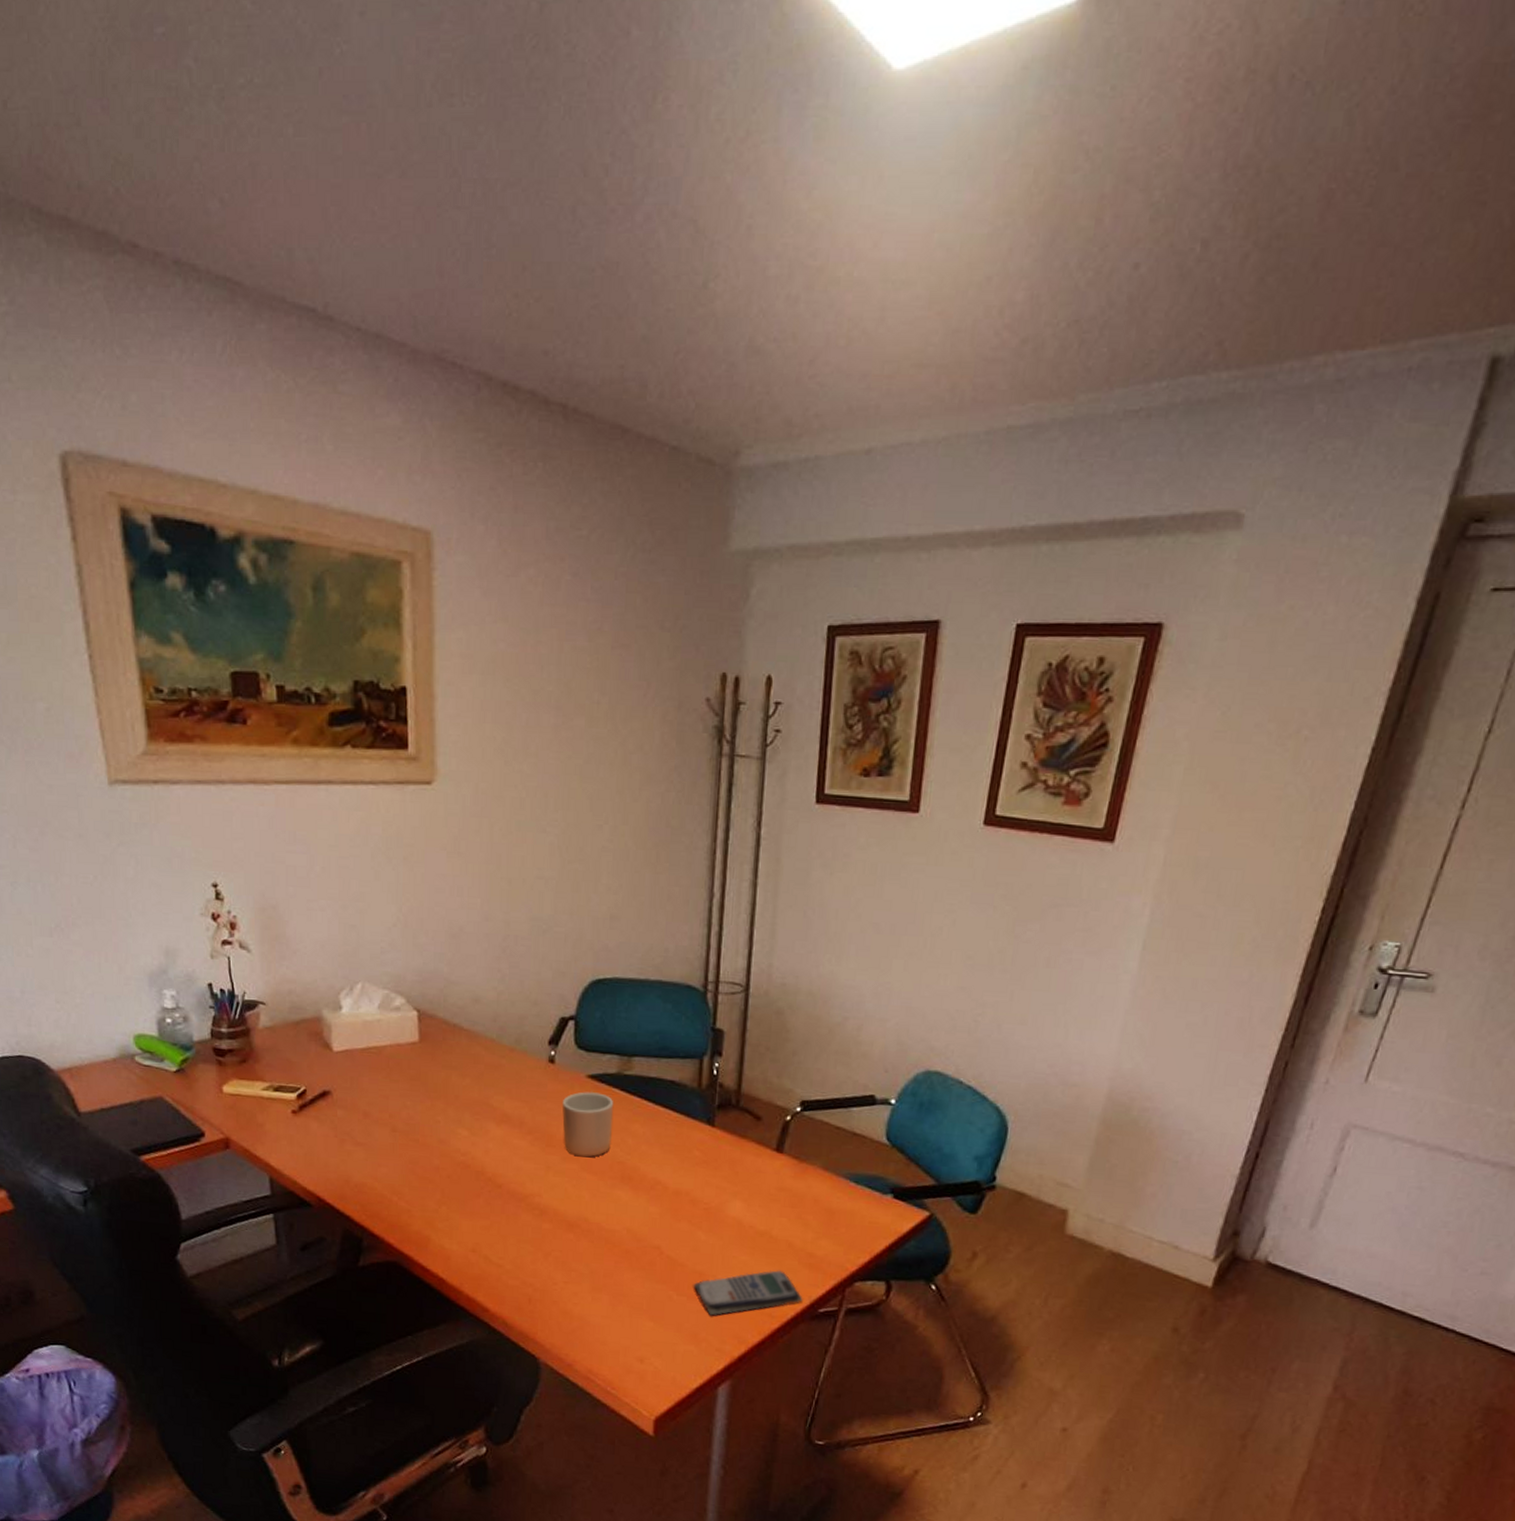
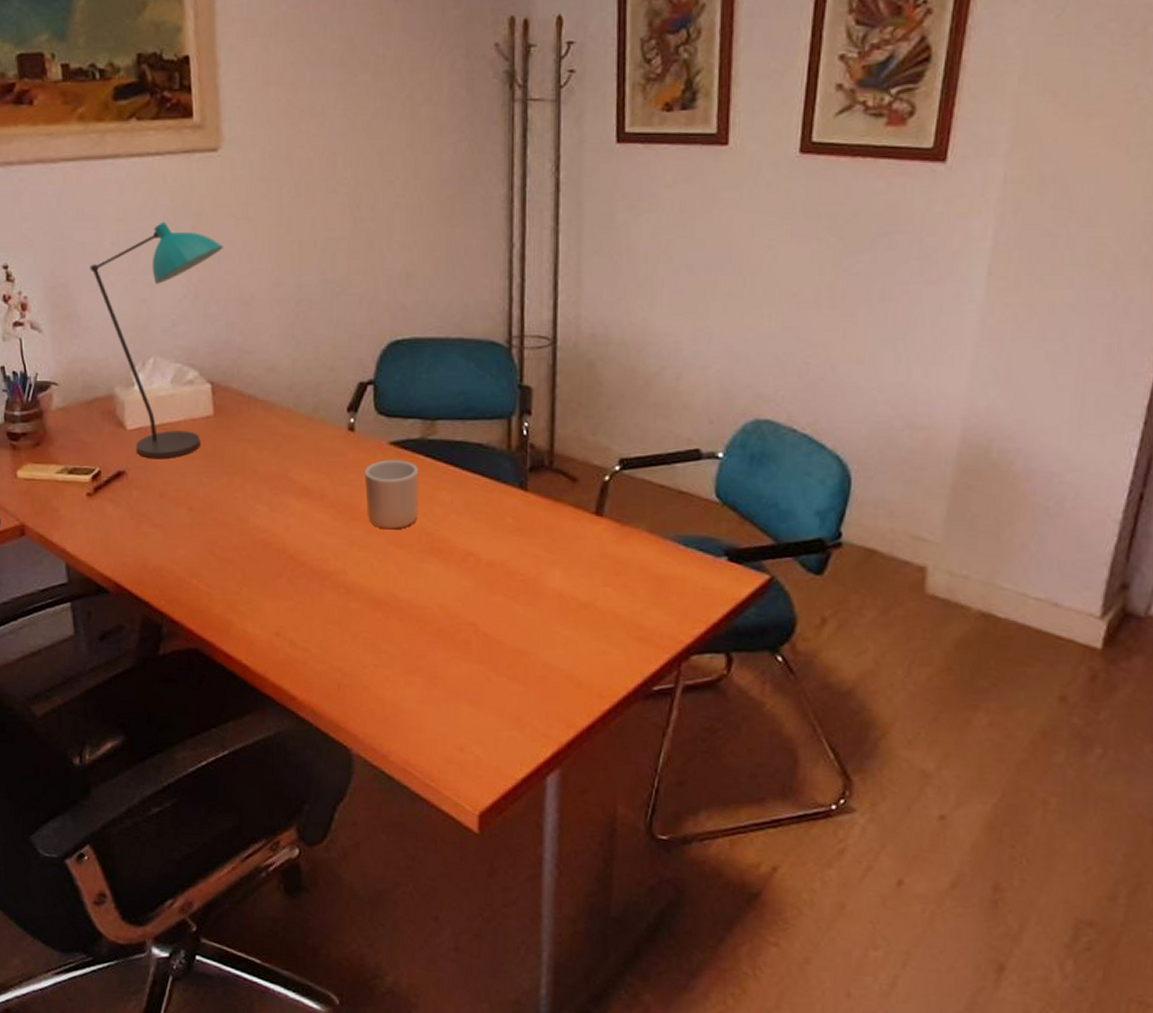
desk lamp: none [300,850,434,1081] -> present [90,221,223,459]
calculator: present [693,1269,803,1316] -> none [513,644,635,698]

